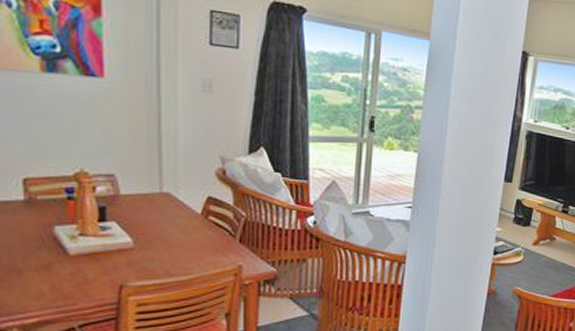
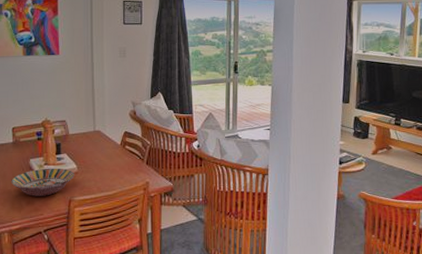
serving bowl: none [23,240,128,279] -> present [11,168,74,196]

